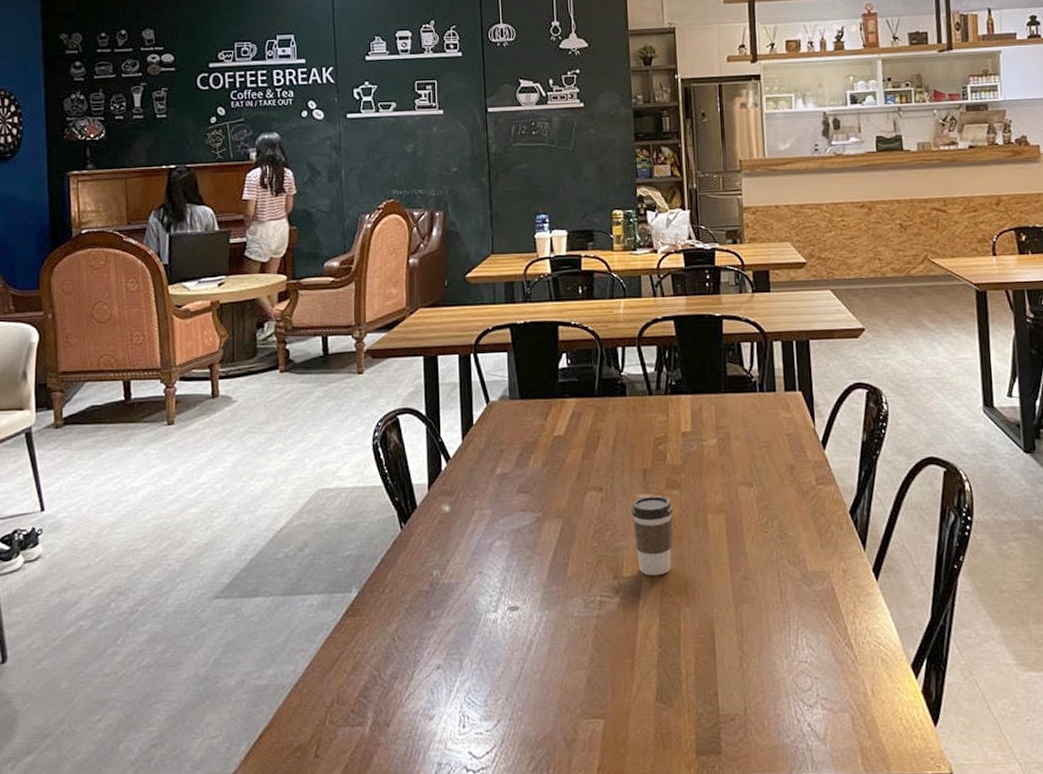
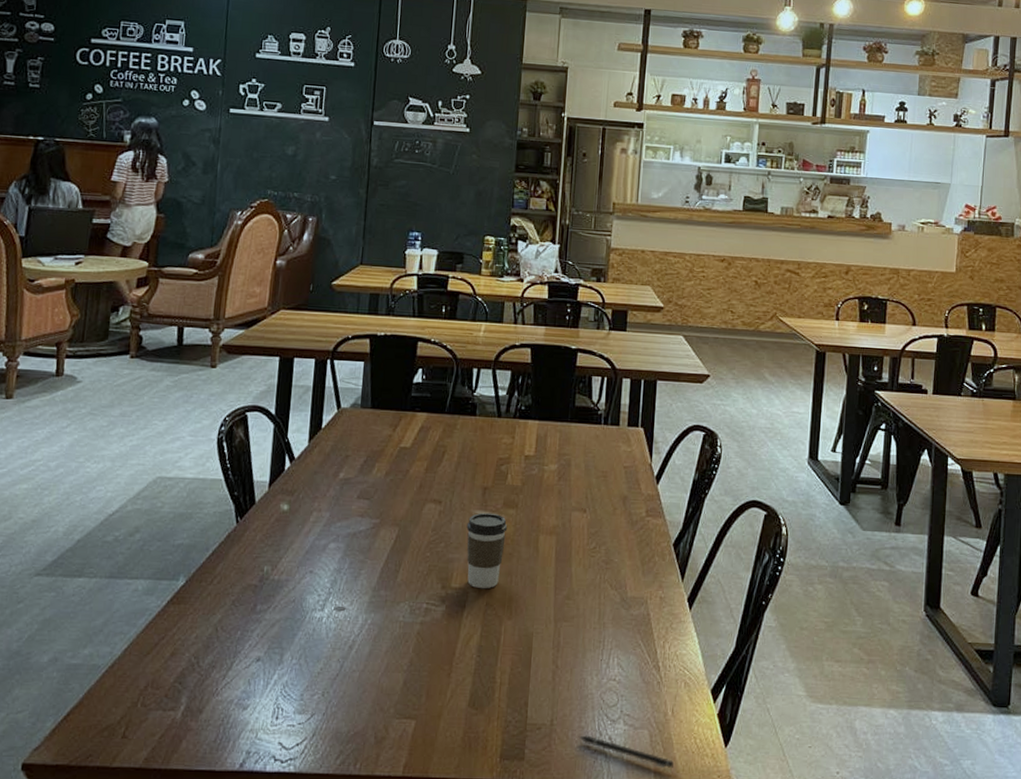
pen: none [775,723,882,753] -> present [578,735,675,768]

